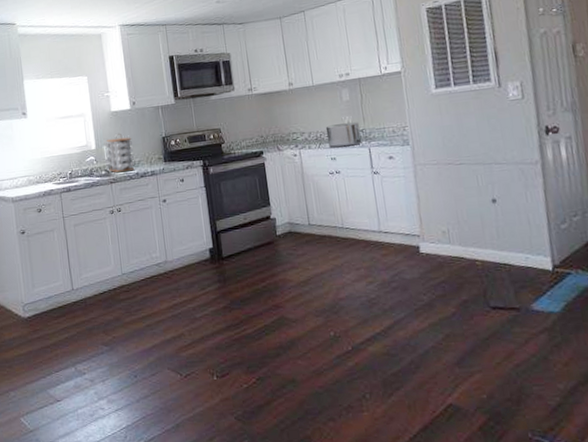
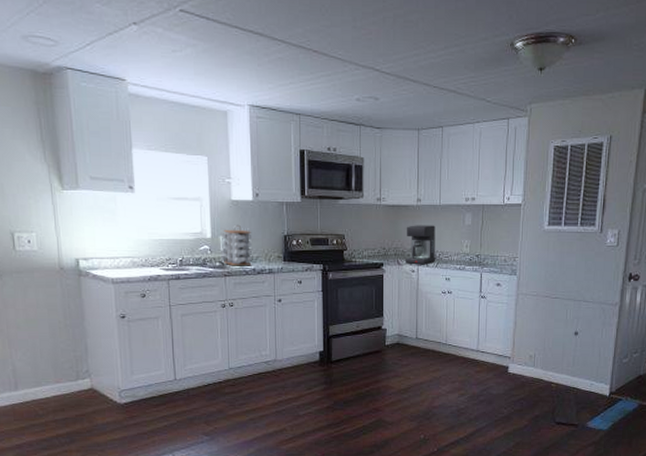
coffee maker: none [281,106,318,149] -> present [405,225,436,265]
toaster: present [325,122,362,148] -> none [445,247,476,269]

